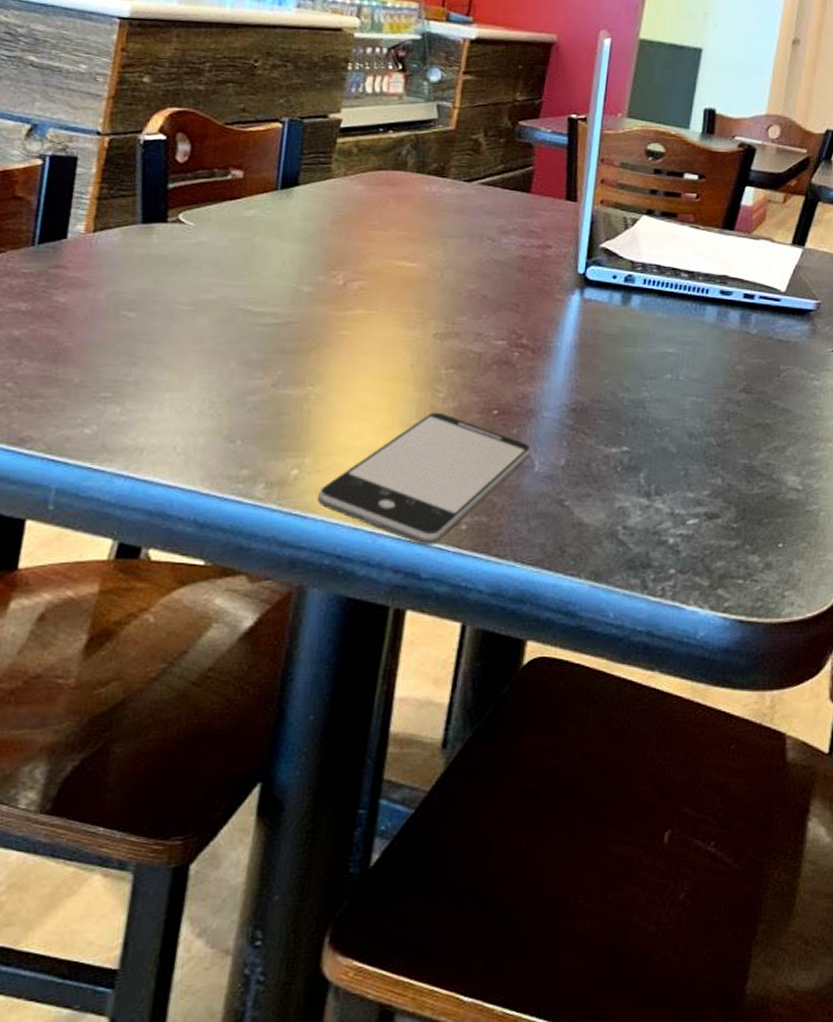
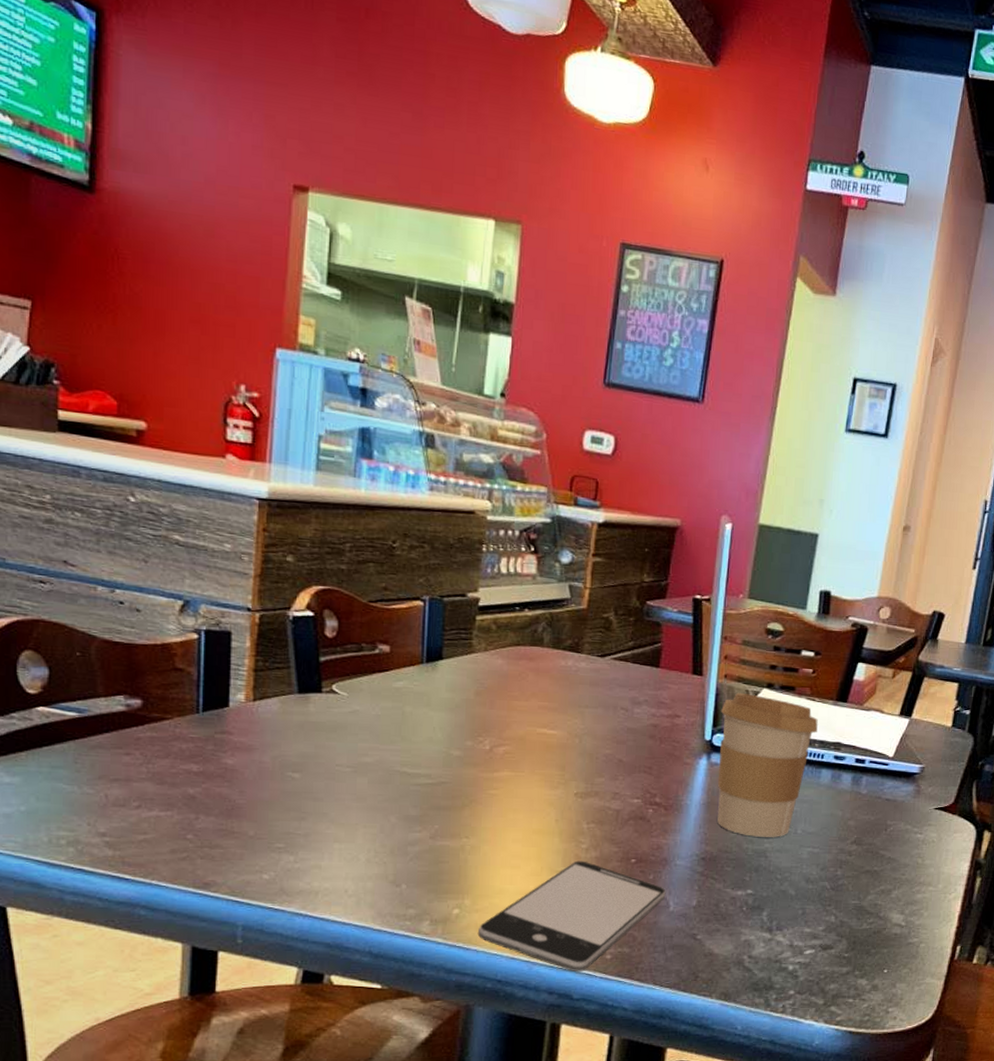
coffee cup: none [590,219,702,385] -> present [717,692,818,837]

